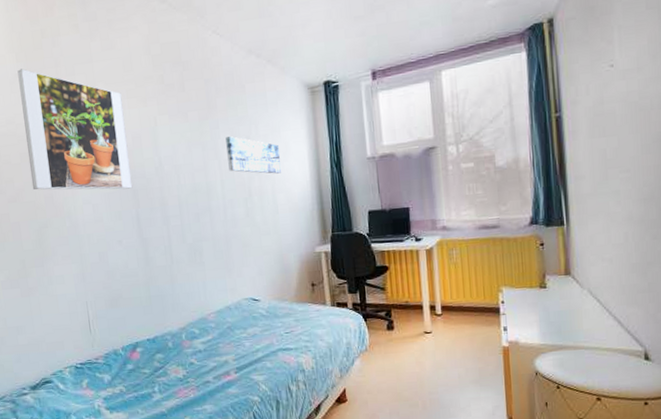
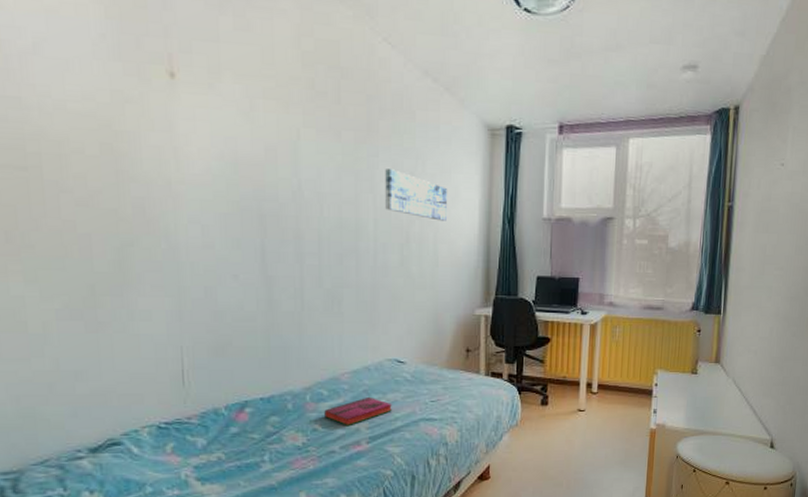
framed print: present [17,69,133,190] -> none [105,28,260,212]
hardback book: none [197,332,253,359] -> present [324,396,392,427]

